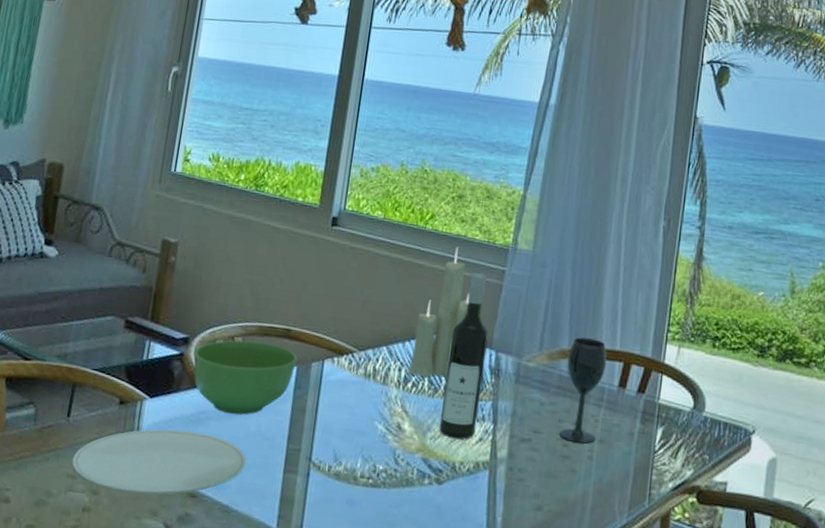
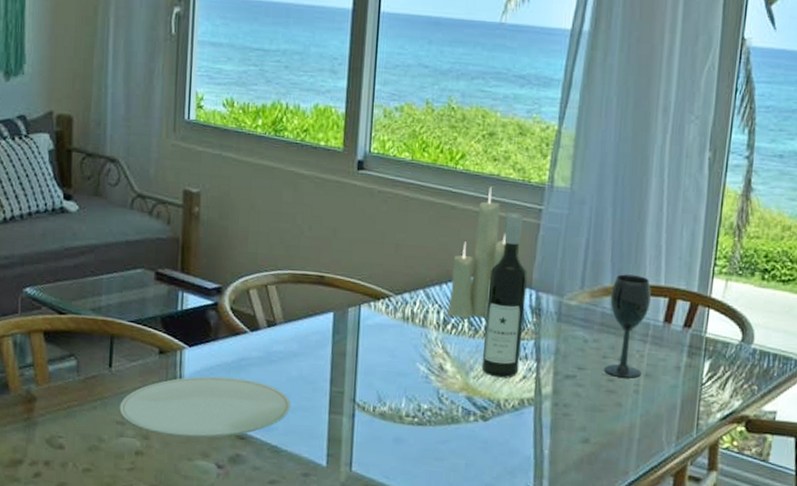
bowl: present [193,340,298,415] -> none [228,288,333,361]

